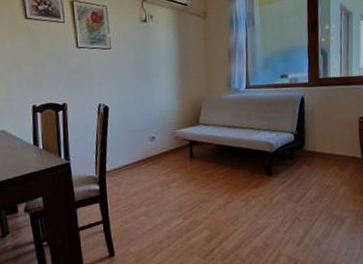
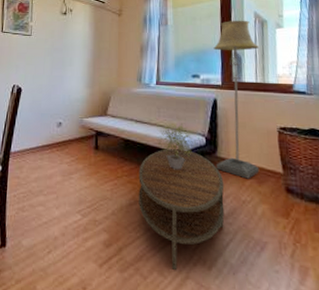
coffee table: none [233,148,311,252] -> present [138,149,225,271]
potted plant: none [249,123,286,167] -> present [157,123,197,170]
floor lamp: none [300,14,344,167] -> present [213,20,260,179]

